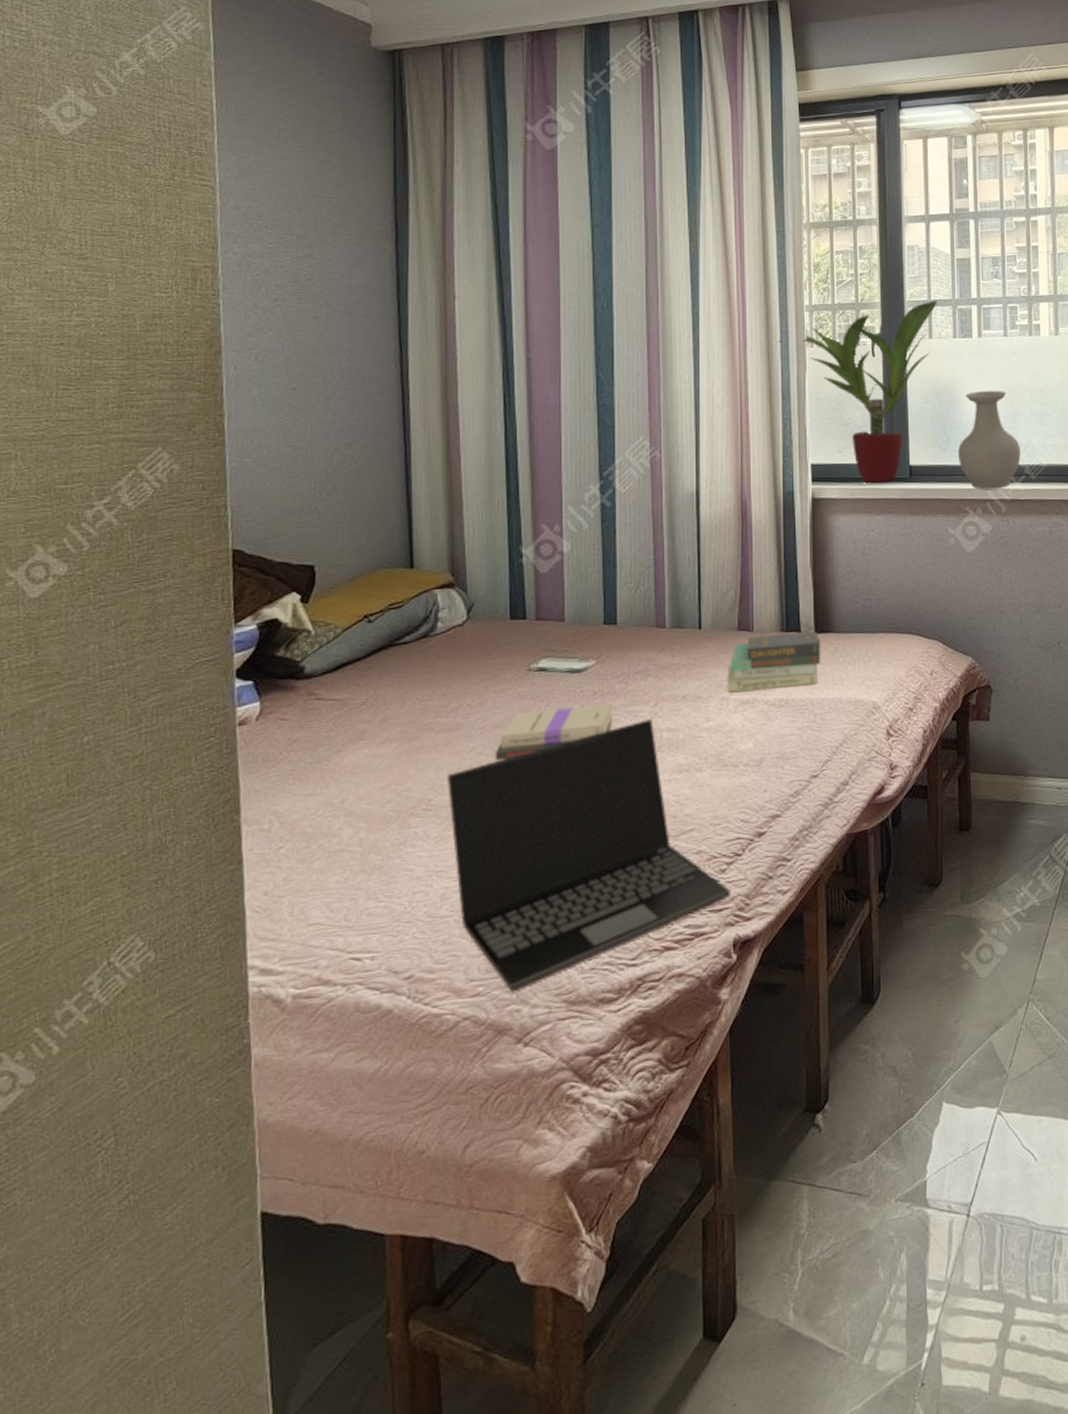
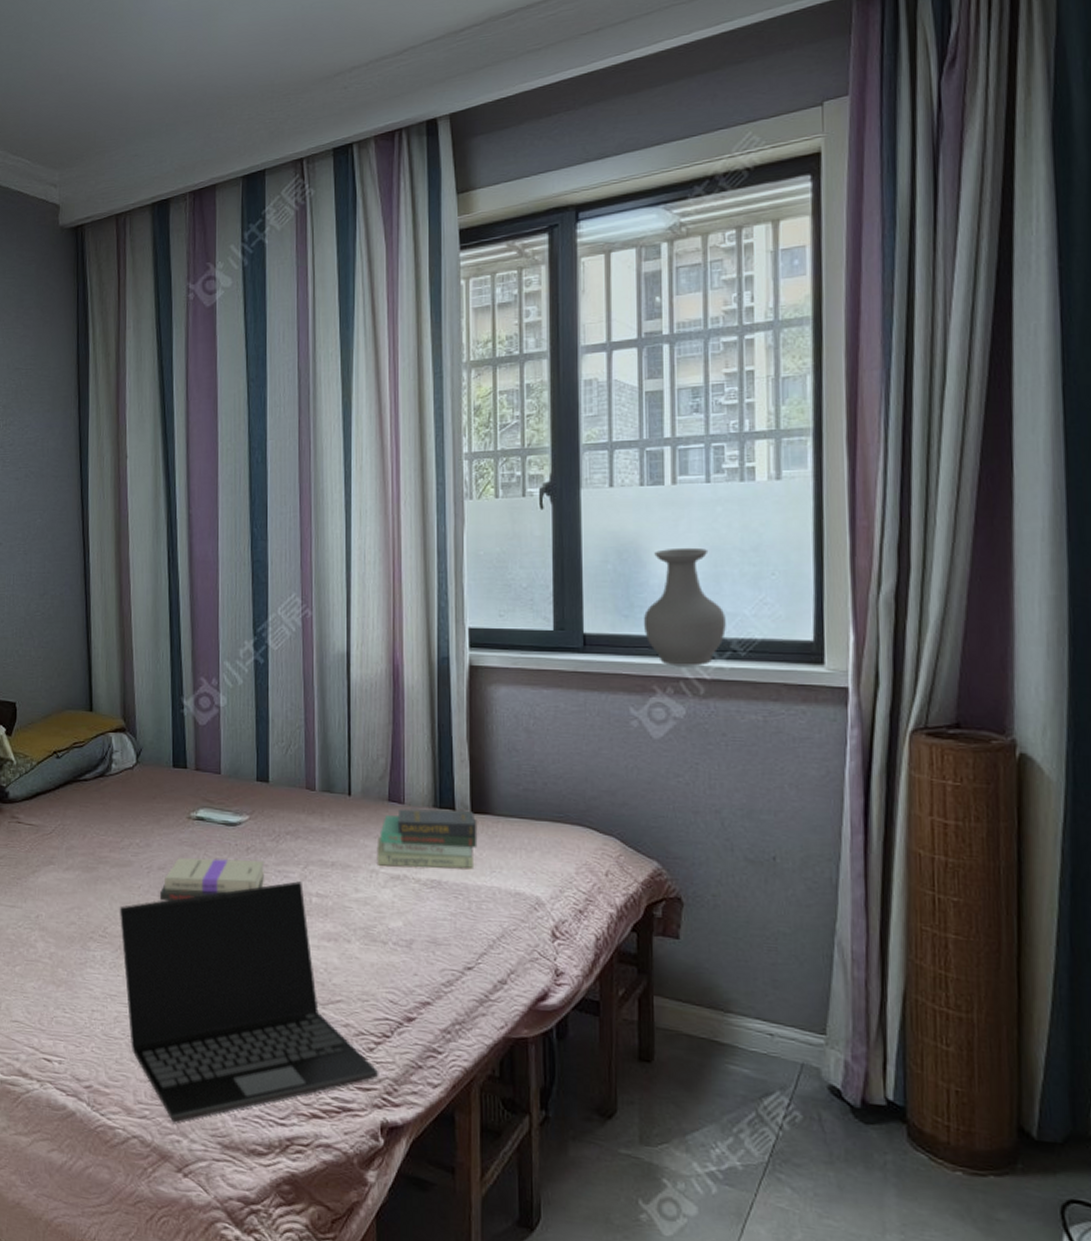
potted plant: present [778,301,937,484] -> none [434,442,620,653]

